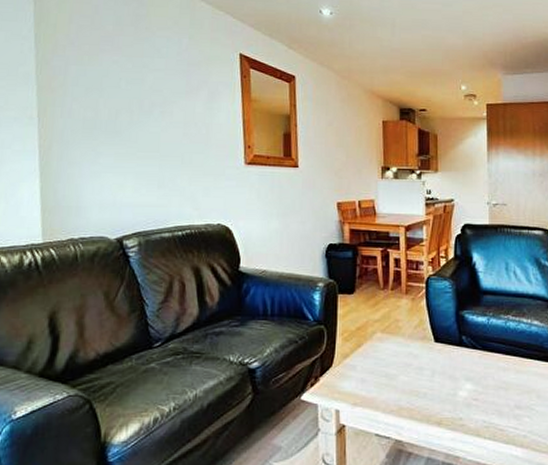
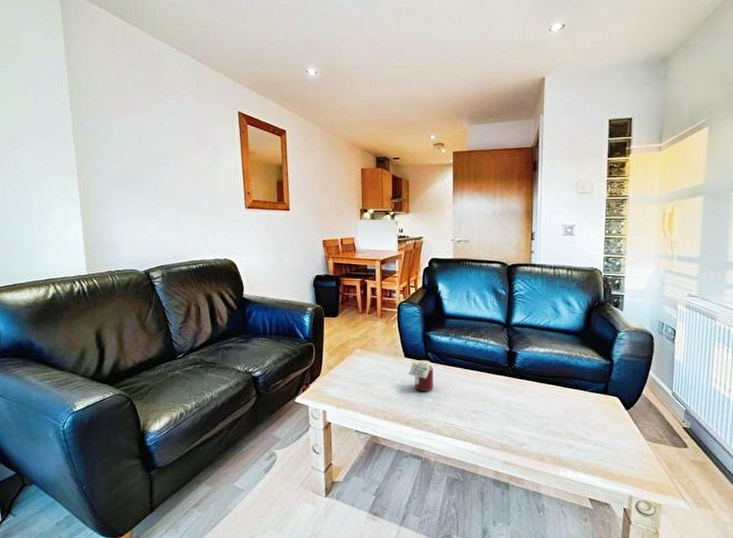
jar: none [439,345,469,383] -> present [408,360,434,391]

